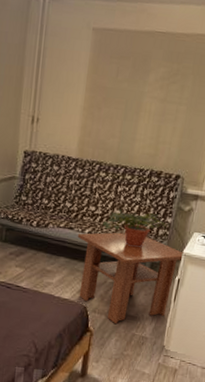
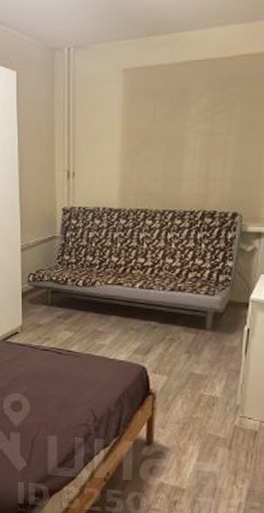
coffee table: present [77,232,185,324] -> none [128,283,252,384]
potted plant: present [102,208,172,248] -> none [154,257,234,298]

